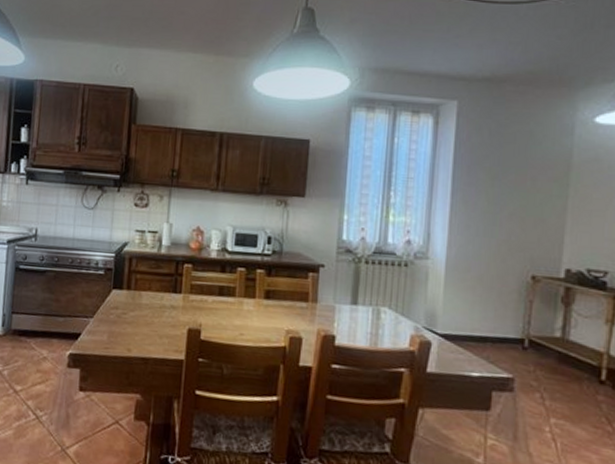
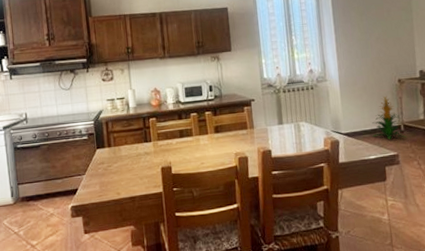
indoor plant: none [481,294,532,358] -> present [372,95,407,140]

